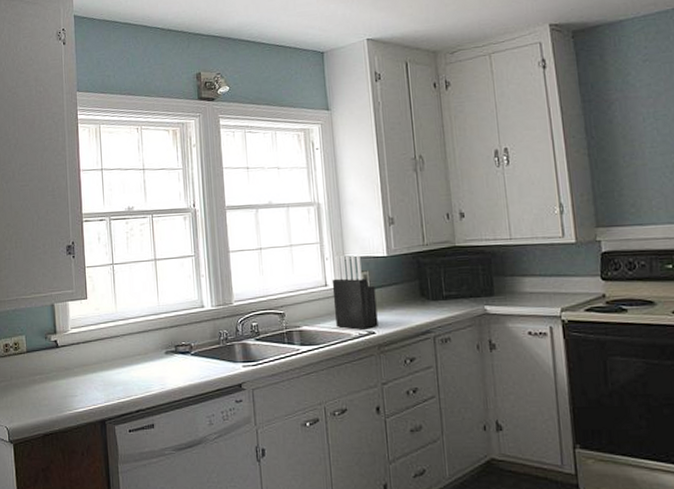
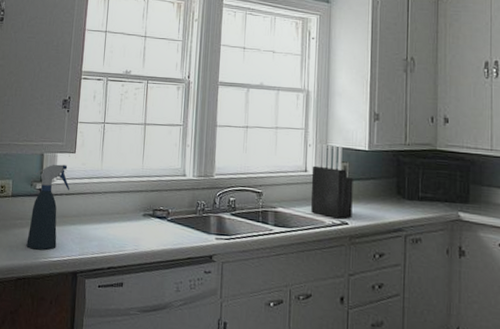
spray bottle: none [47,312,87,403] -> present [26,164,70,250]

